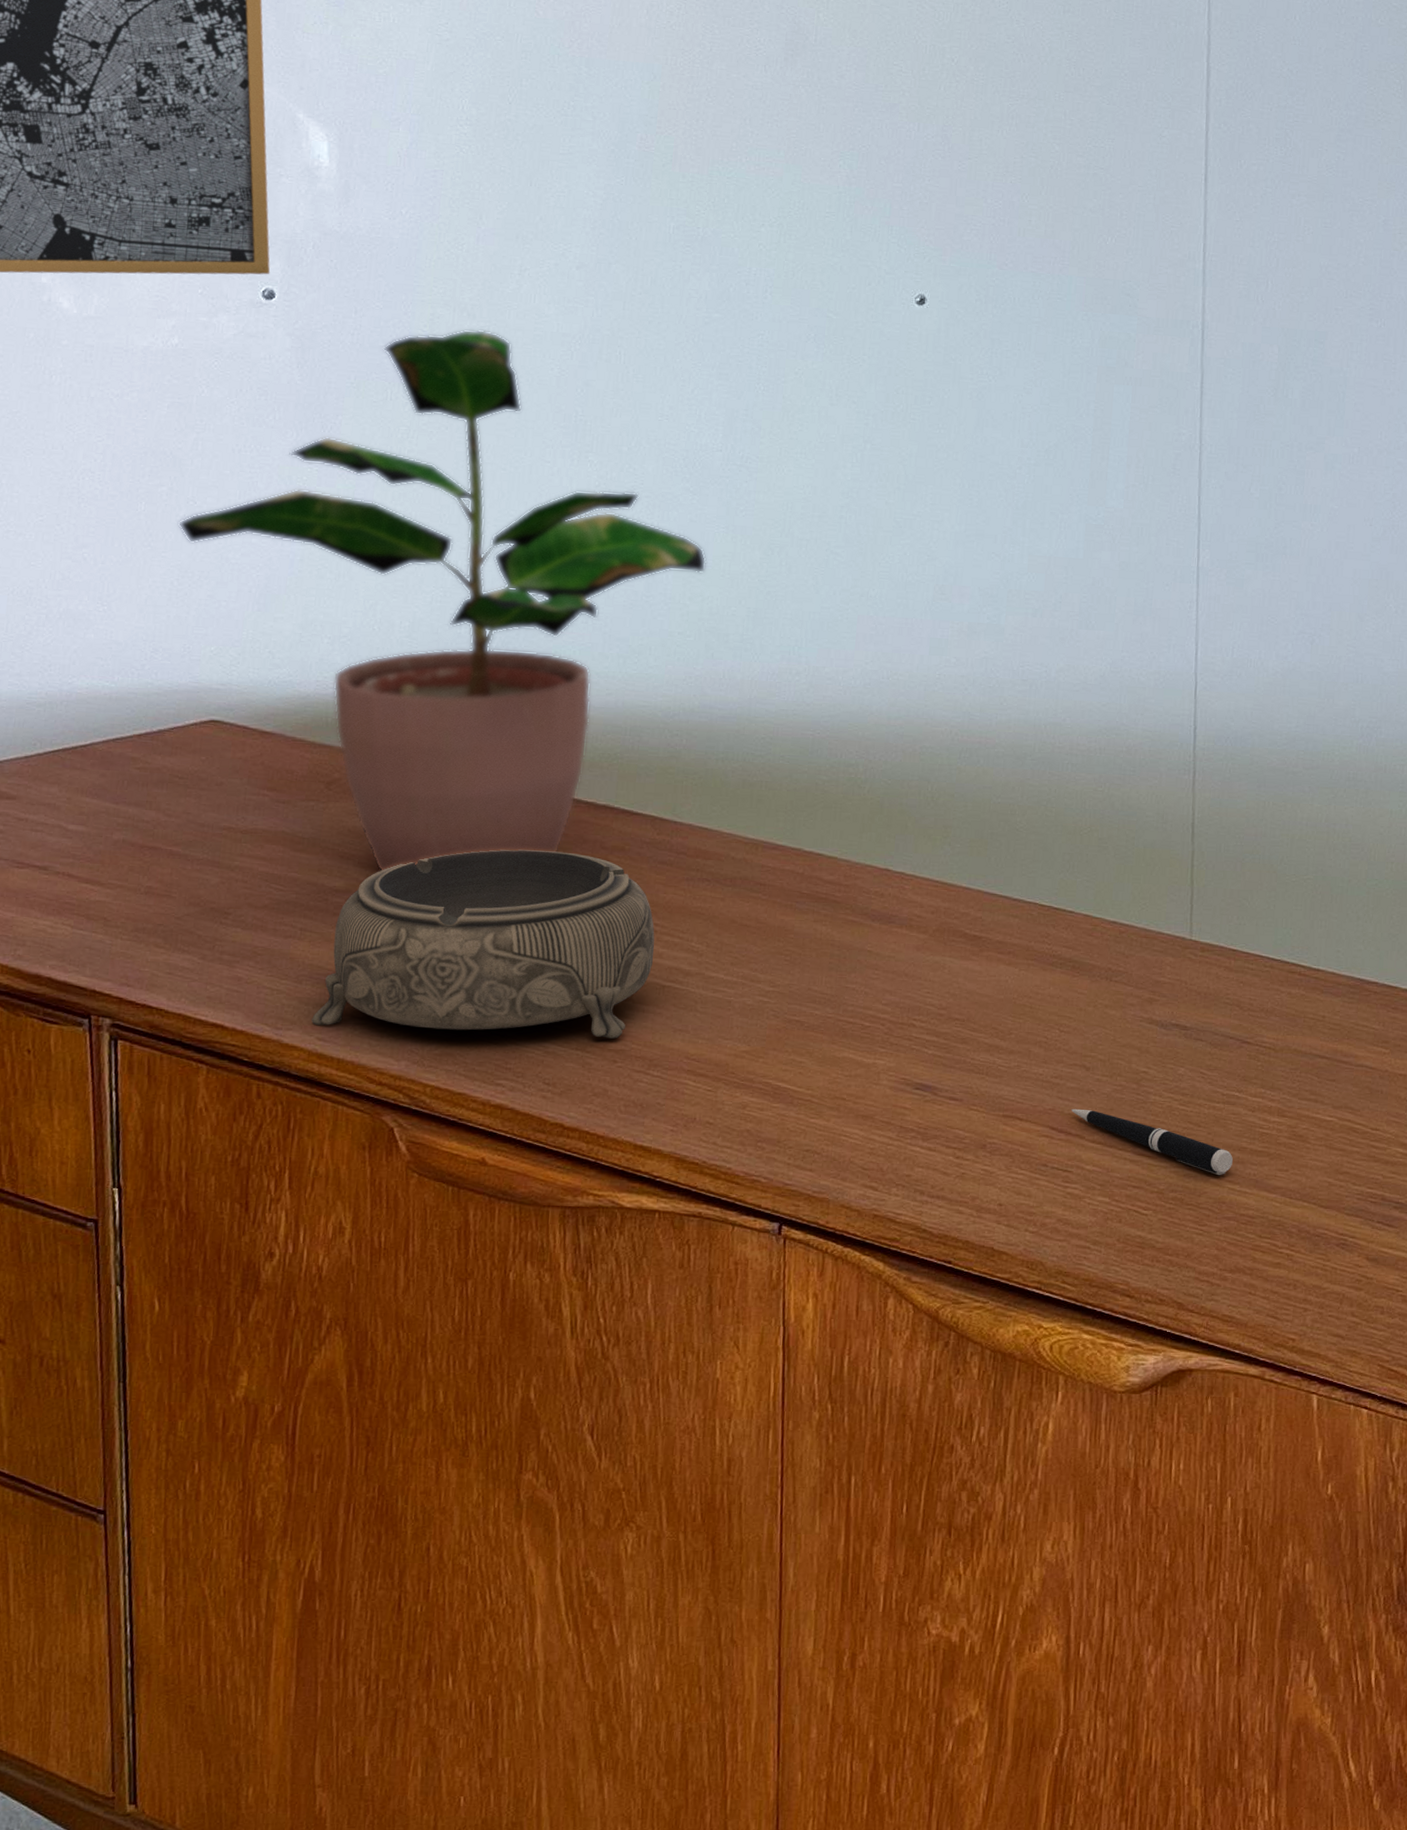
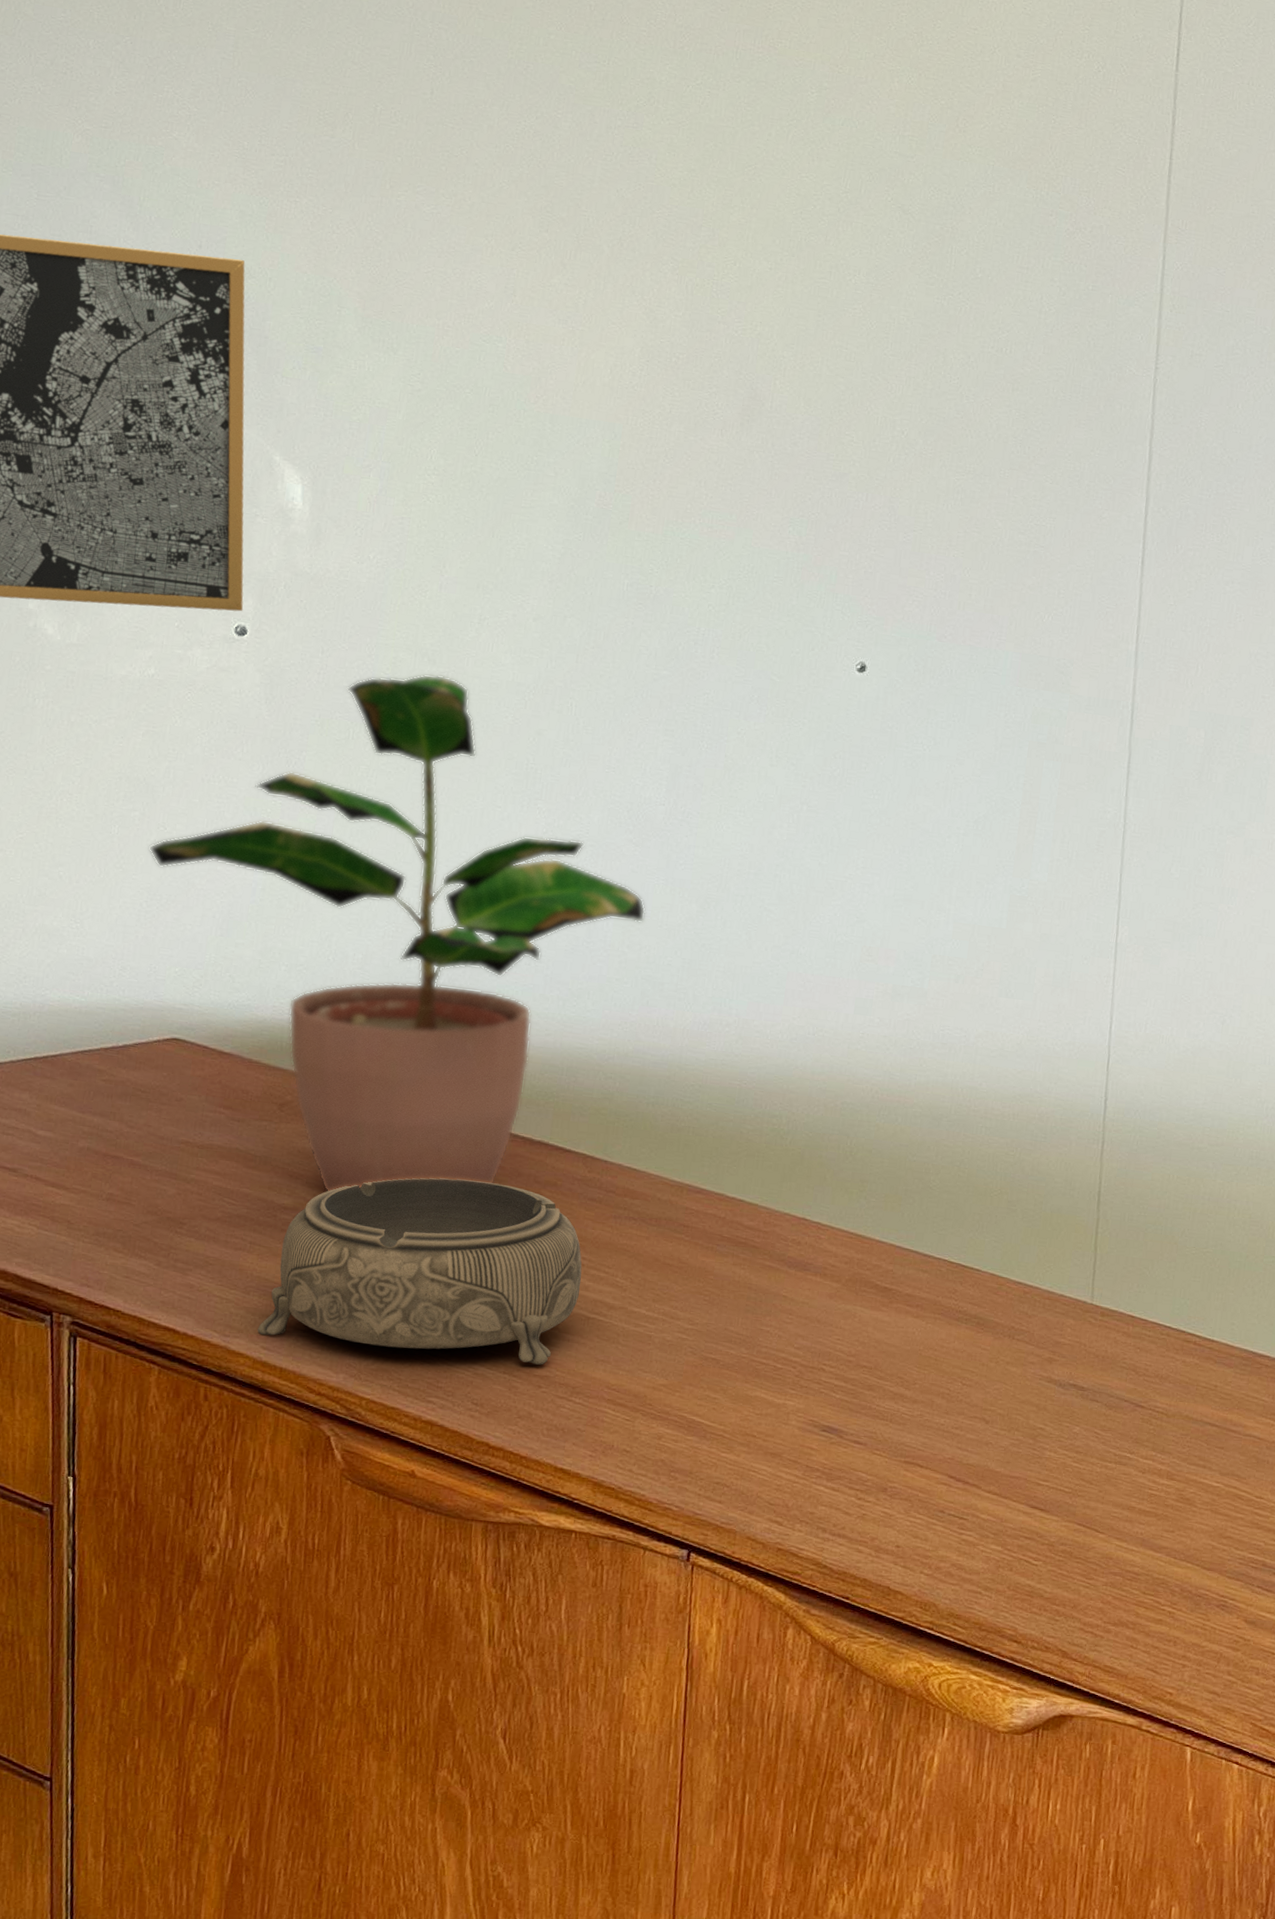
pen: present [1071,1108,1233,1176] -> none [969,1459,1122,1533]

